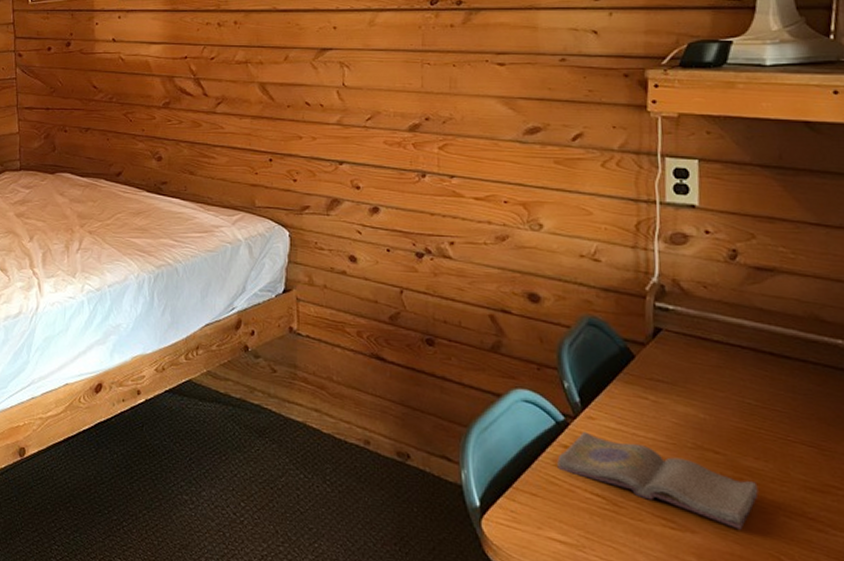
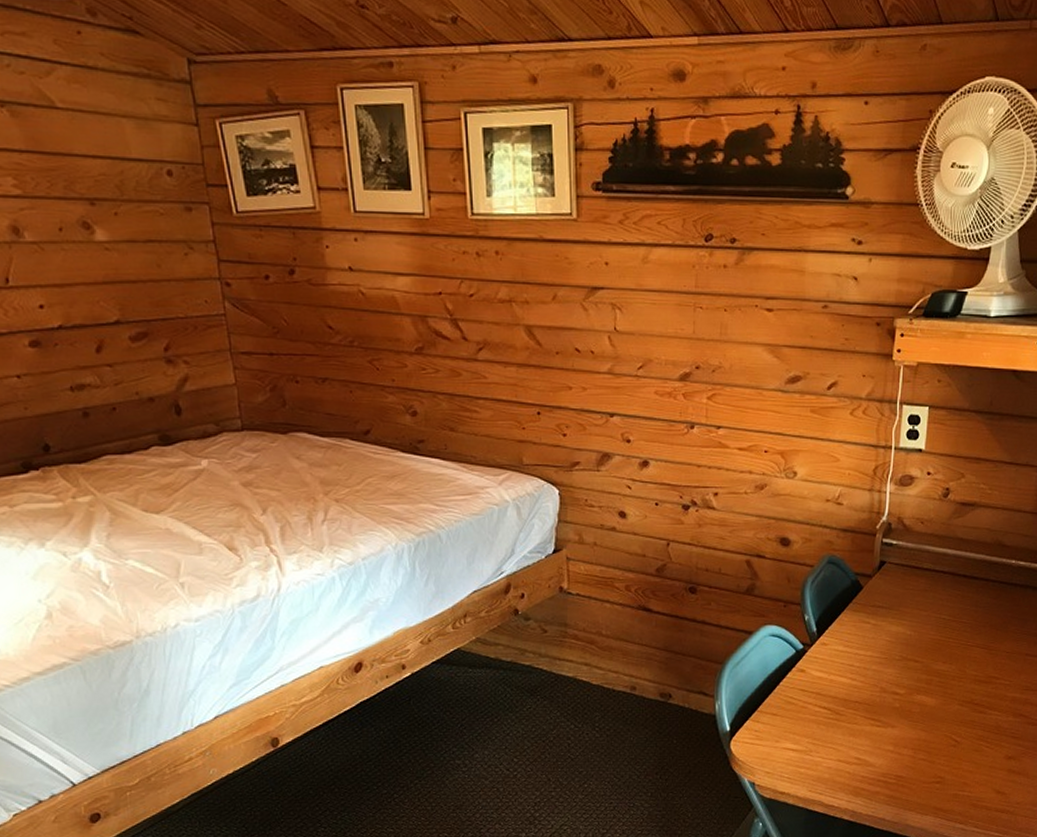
diary: present [557,431,759,530] -> none [795,656,943,720]

